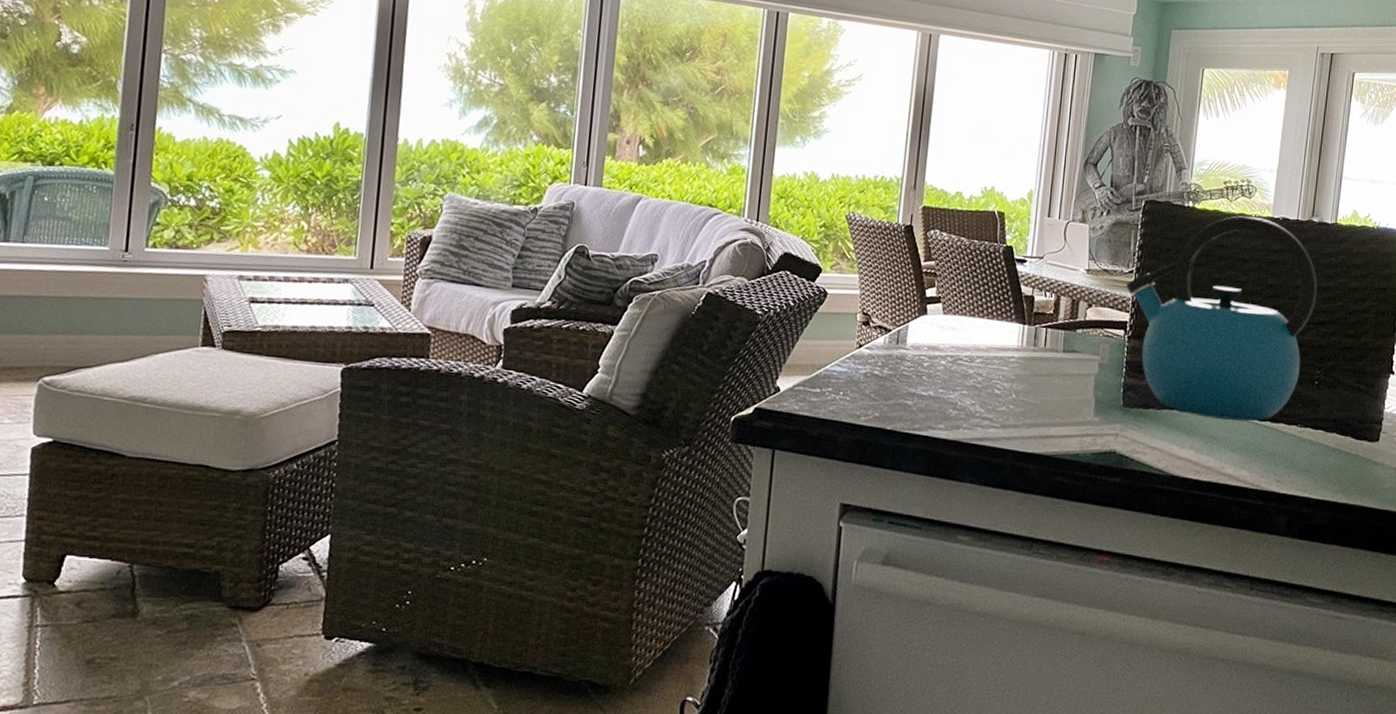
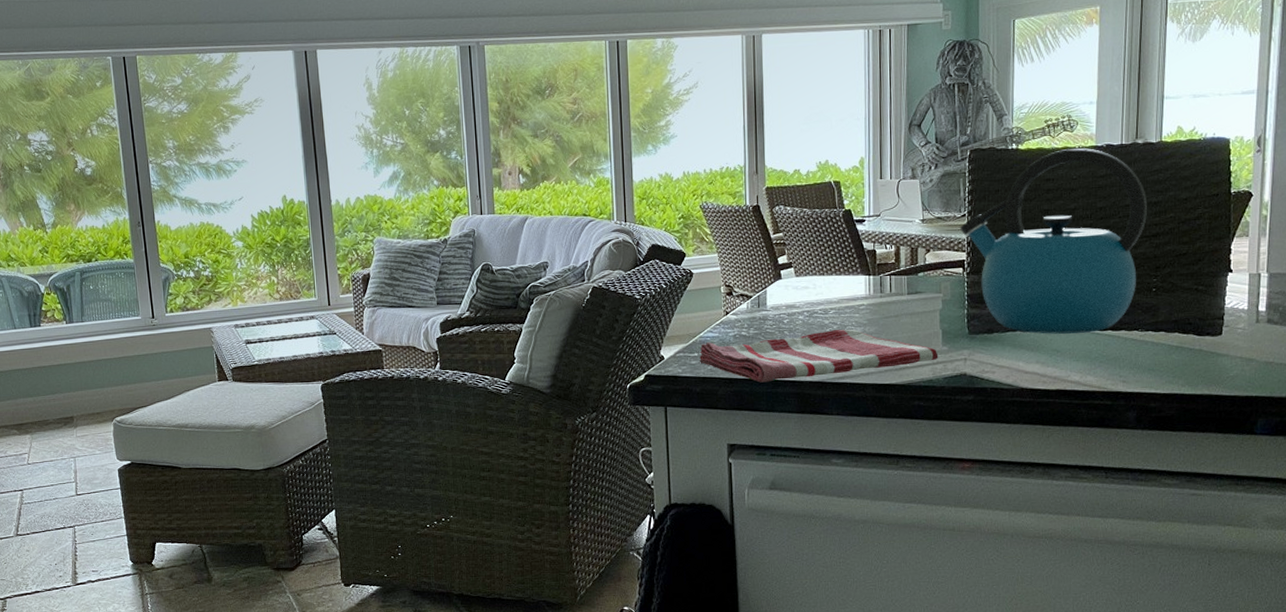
dish towel: none [821,378,1089,434] -> present [699,329,939,383]

